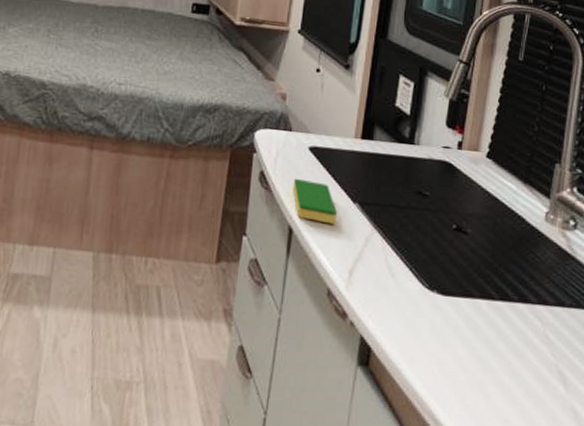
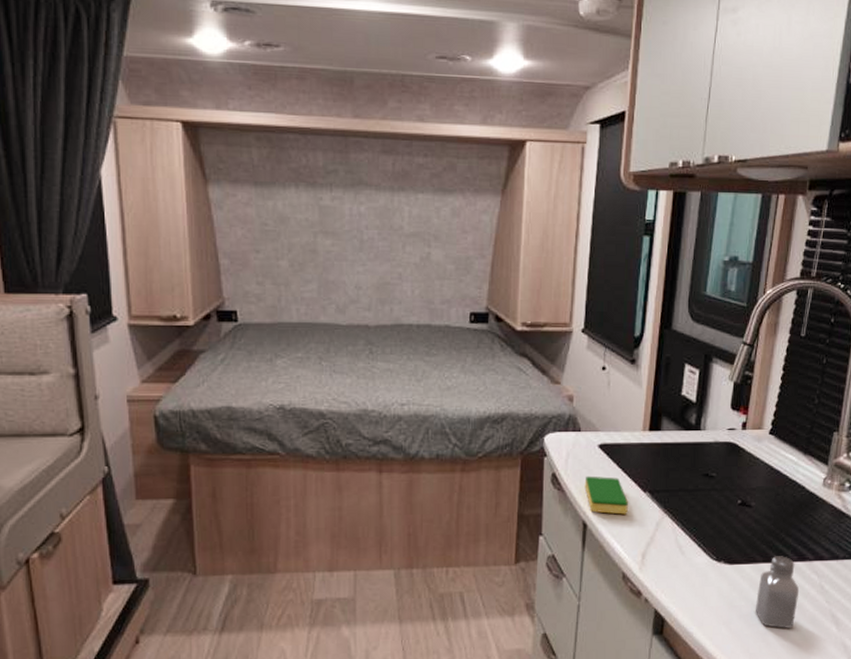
saltshaker: none [471,293,521,381] -> present [755,556,800,628]

